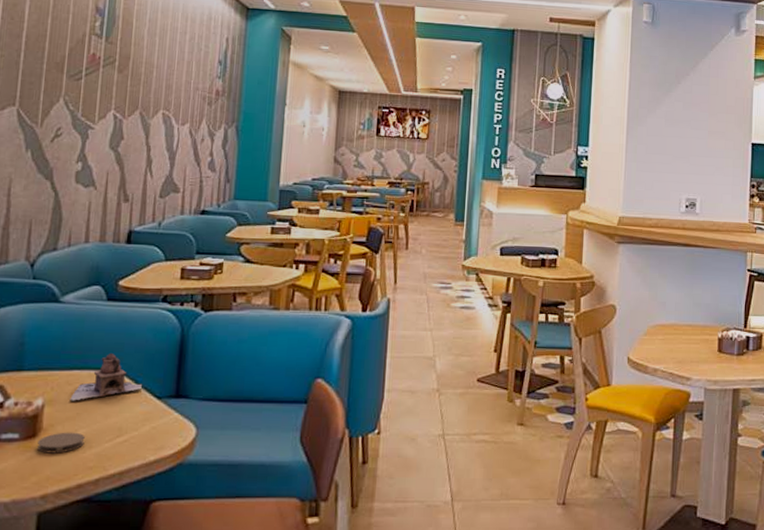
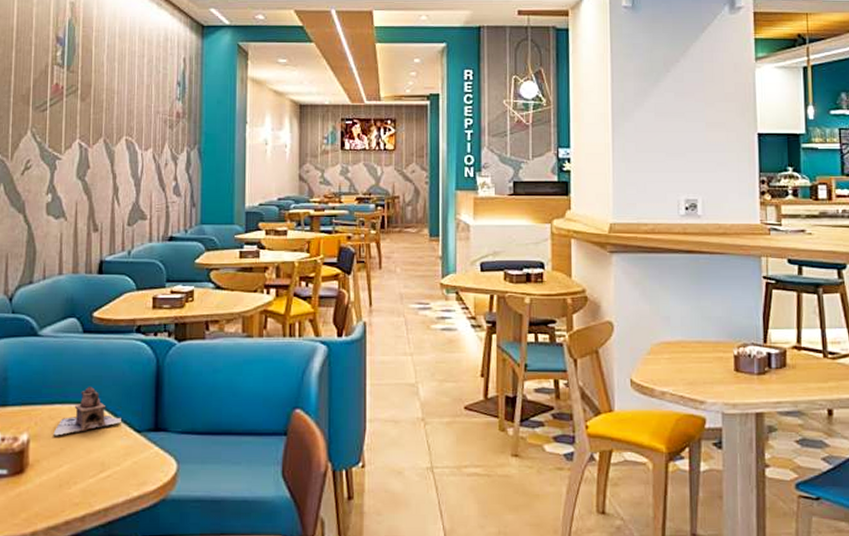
coaster: present [37,432,85,454] -> none [25,467,70,490]

